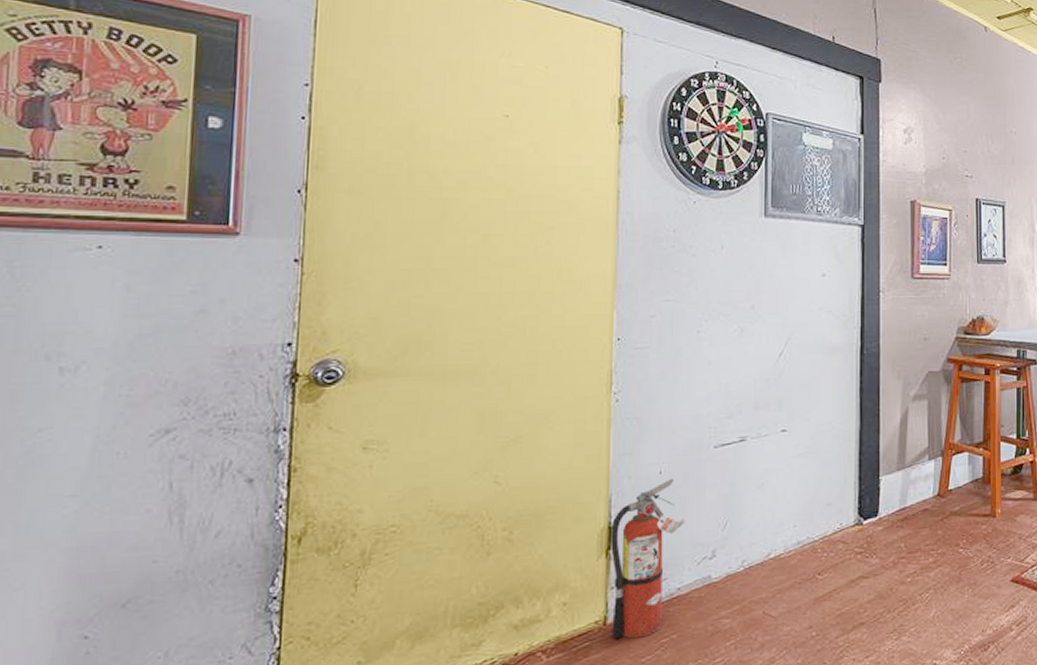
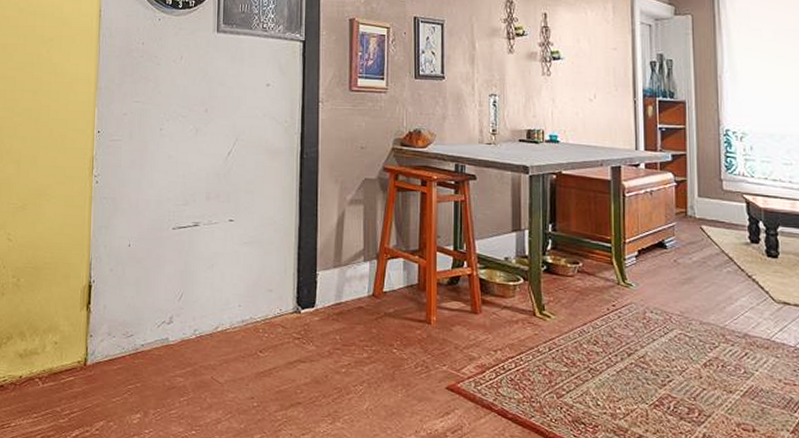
fire extinguisher: present [611,478,686,639] -> none [90,251,149,381]

